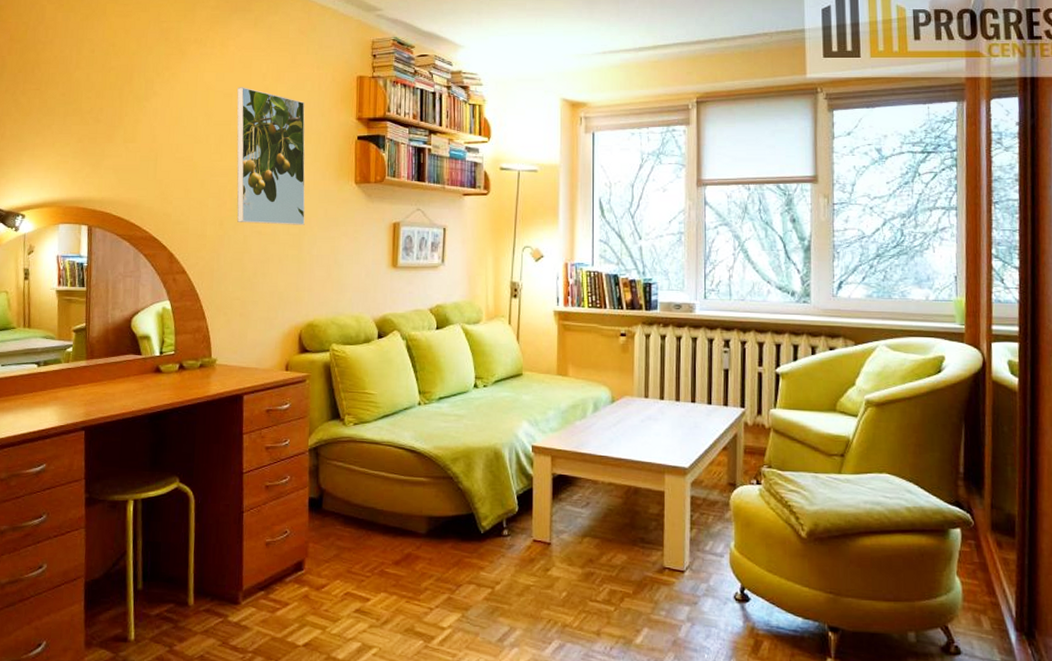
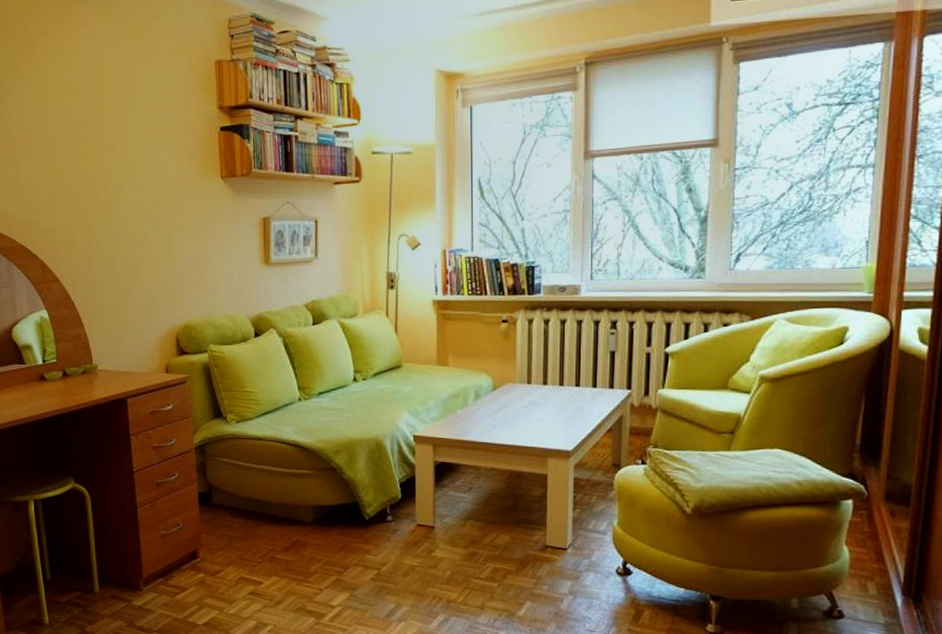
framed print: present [237,87,305,225] -> none [91,81,173,227]

